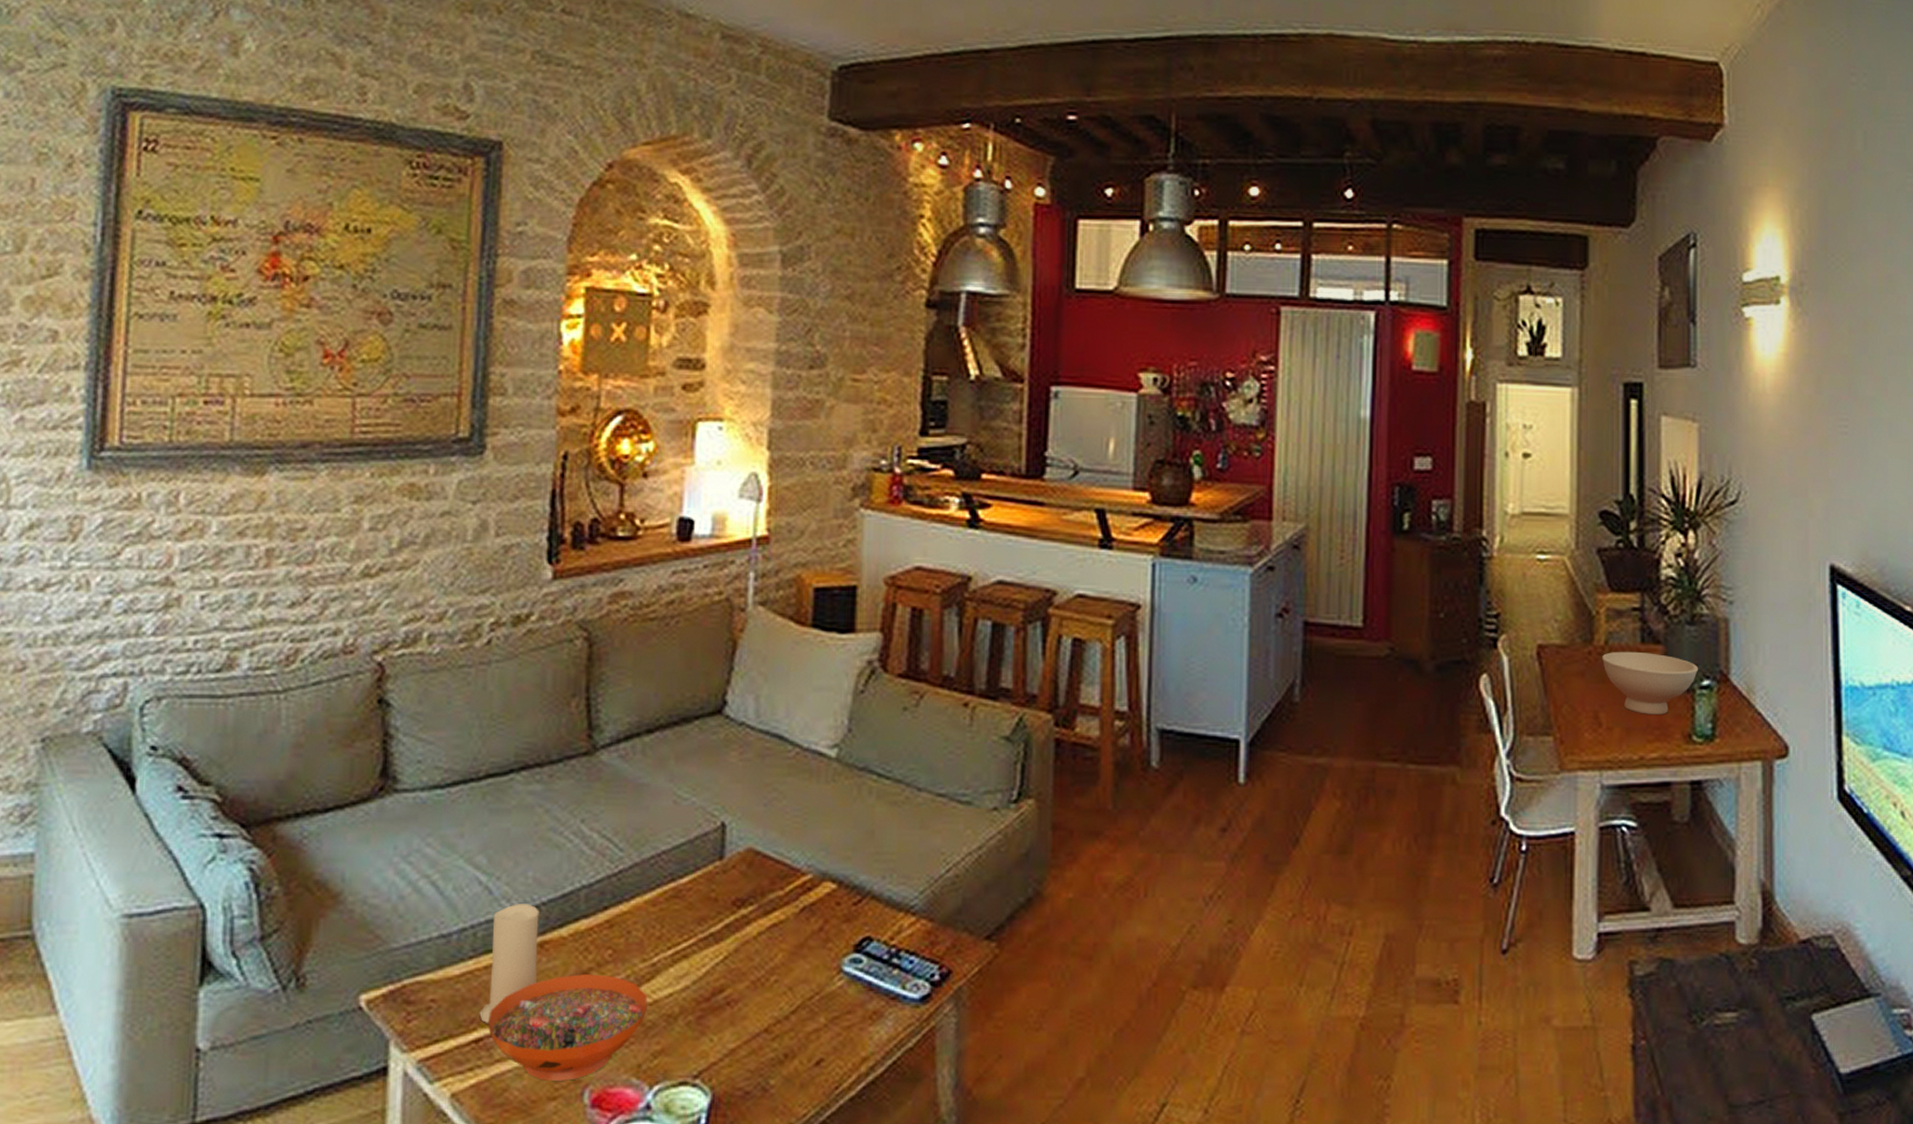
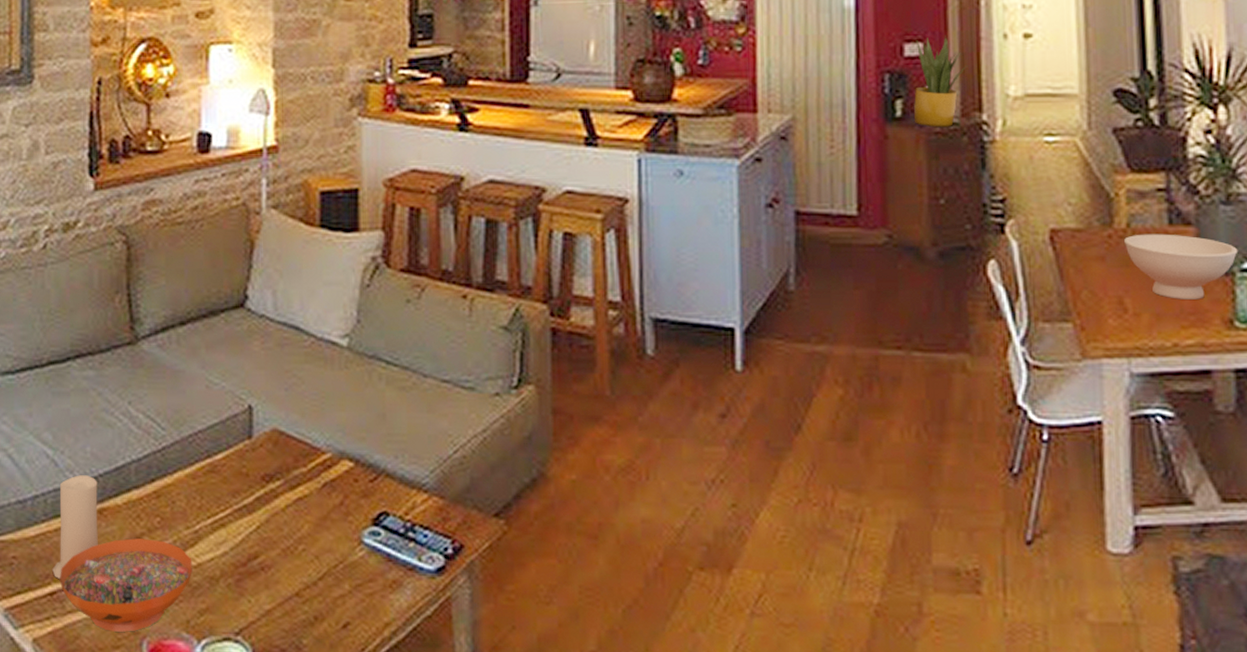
planter: none [1419,451,1471,542] -> present [913,36,967,128]

